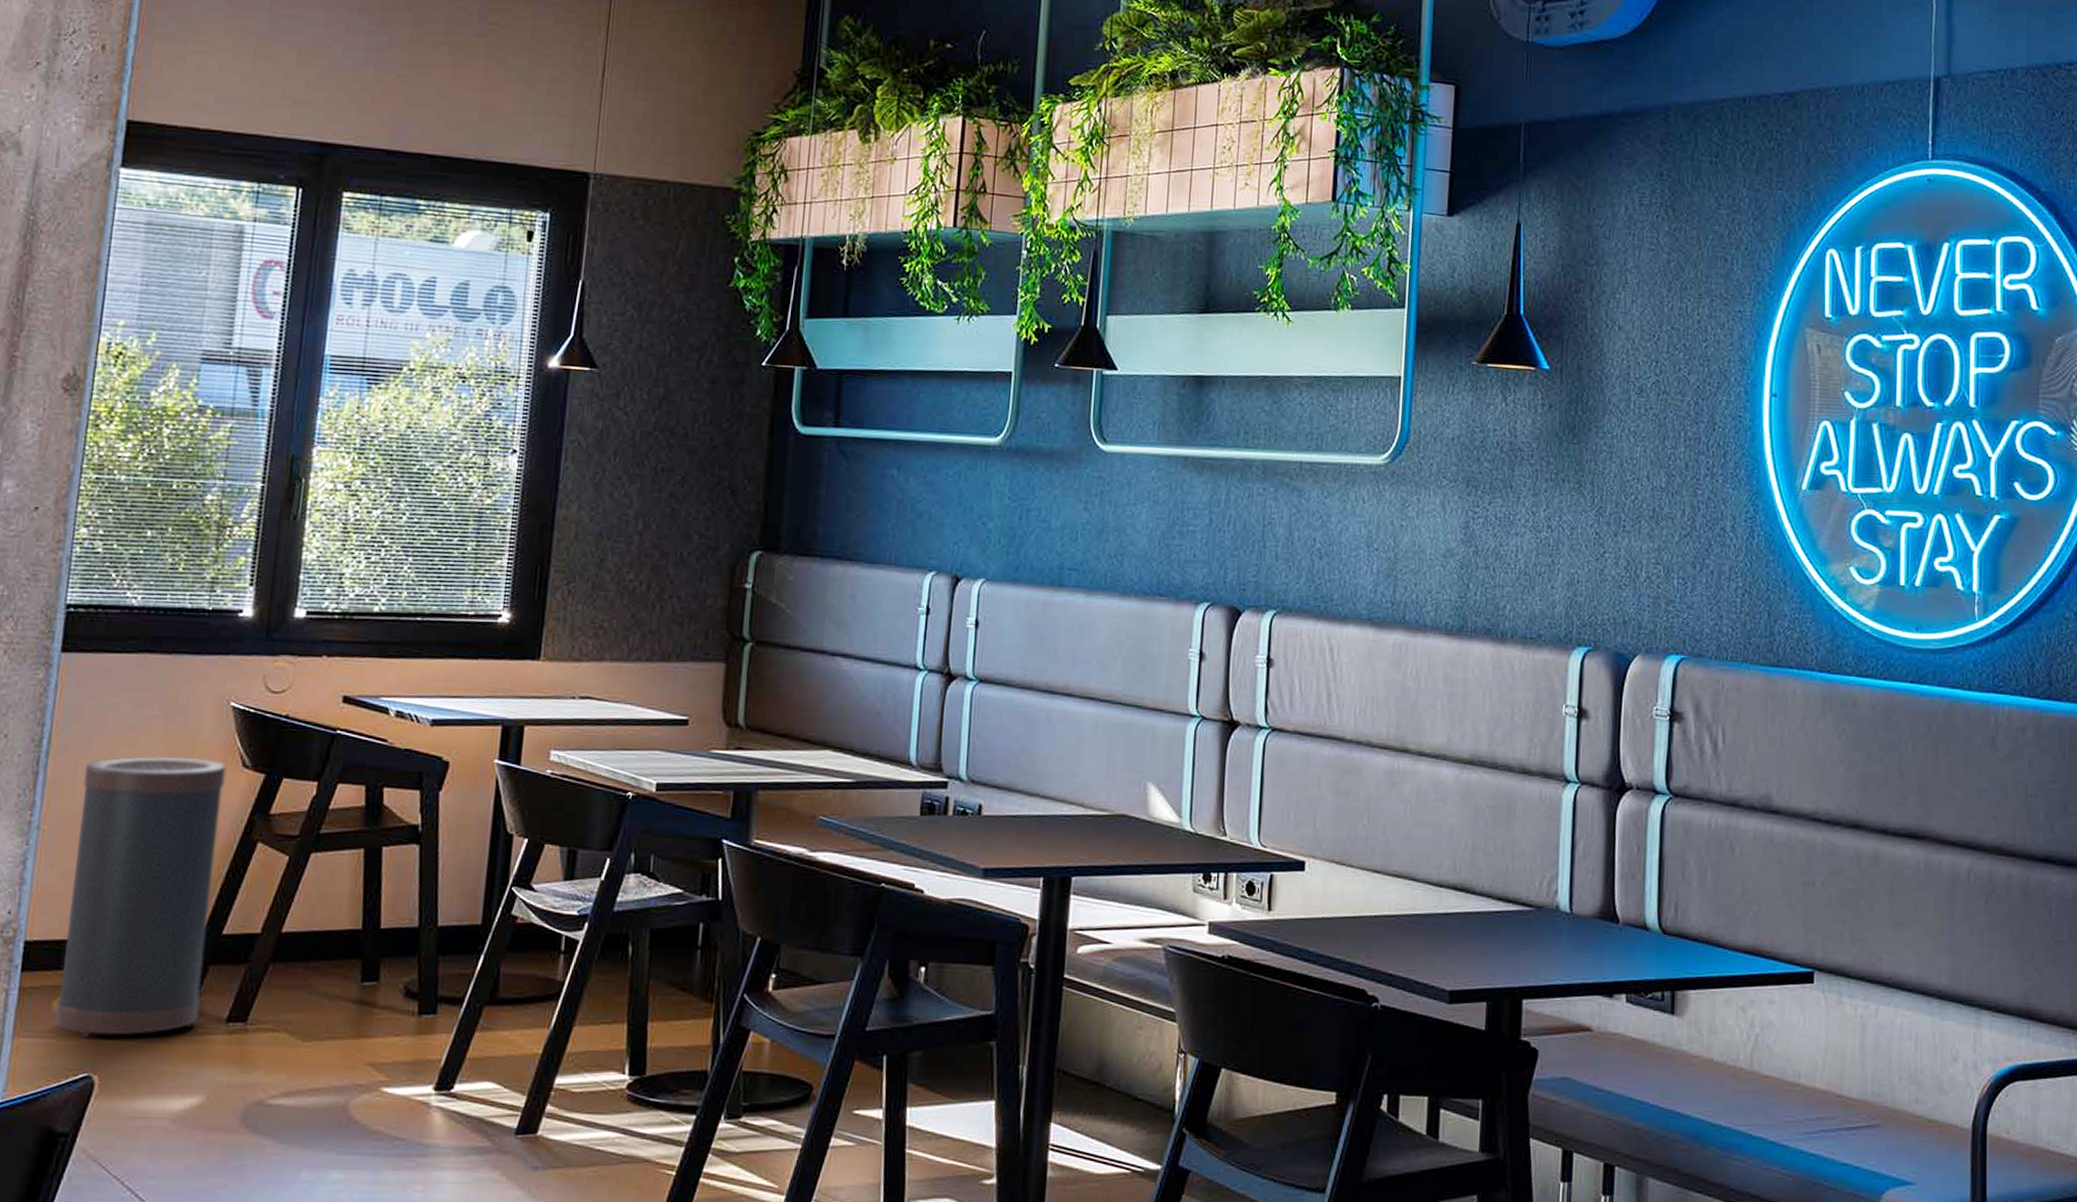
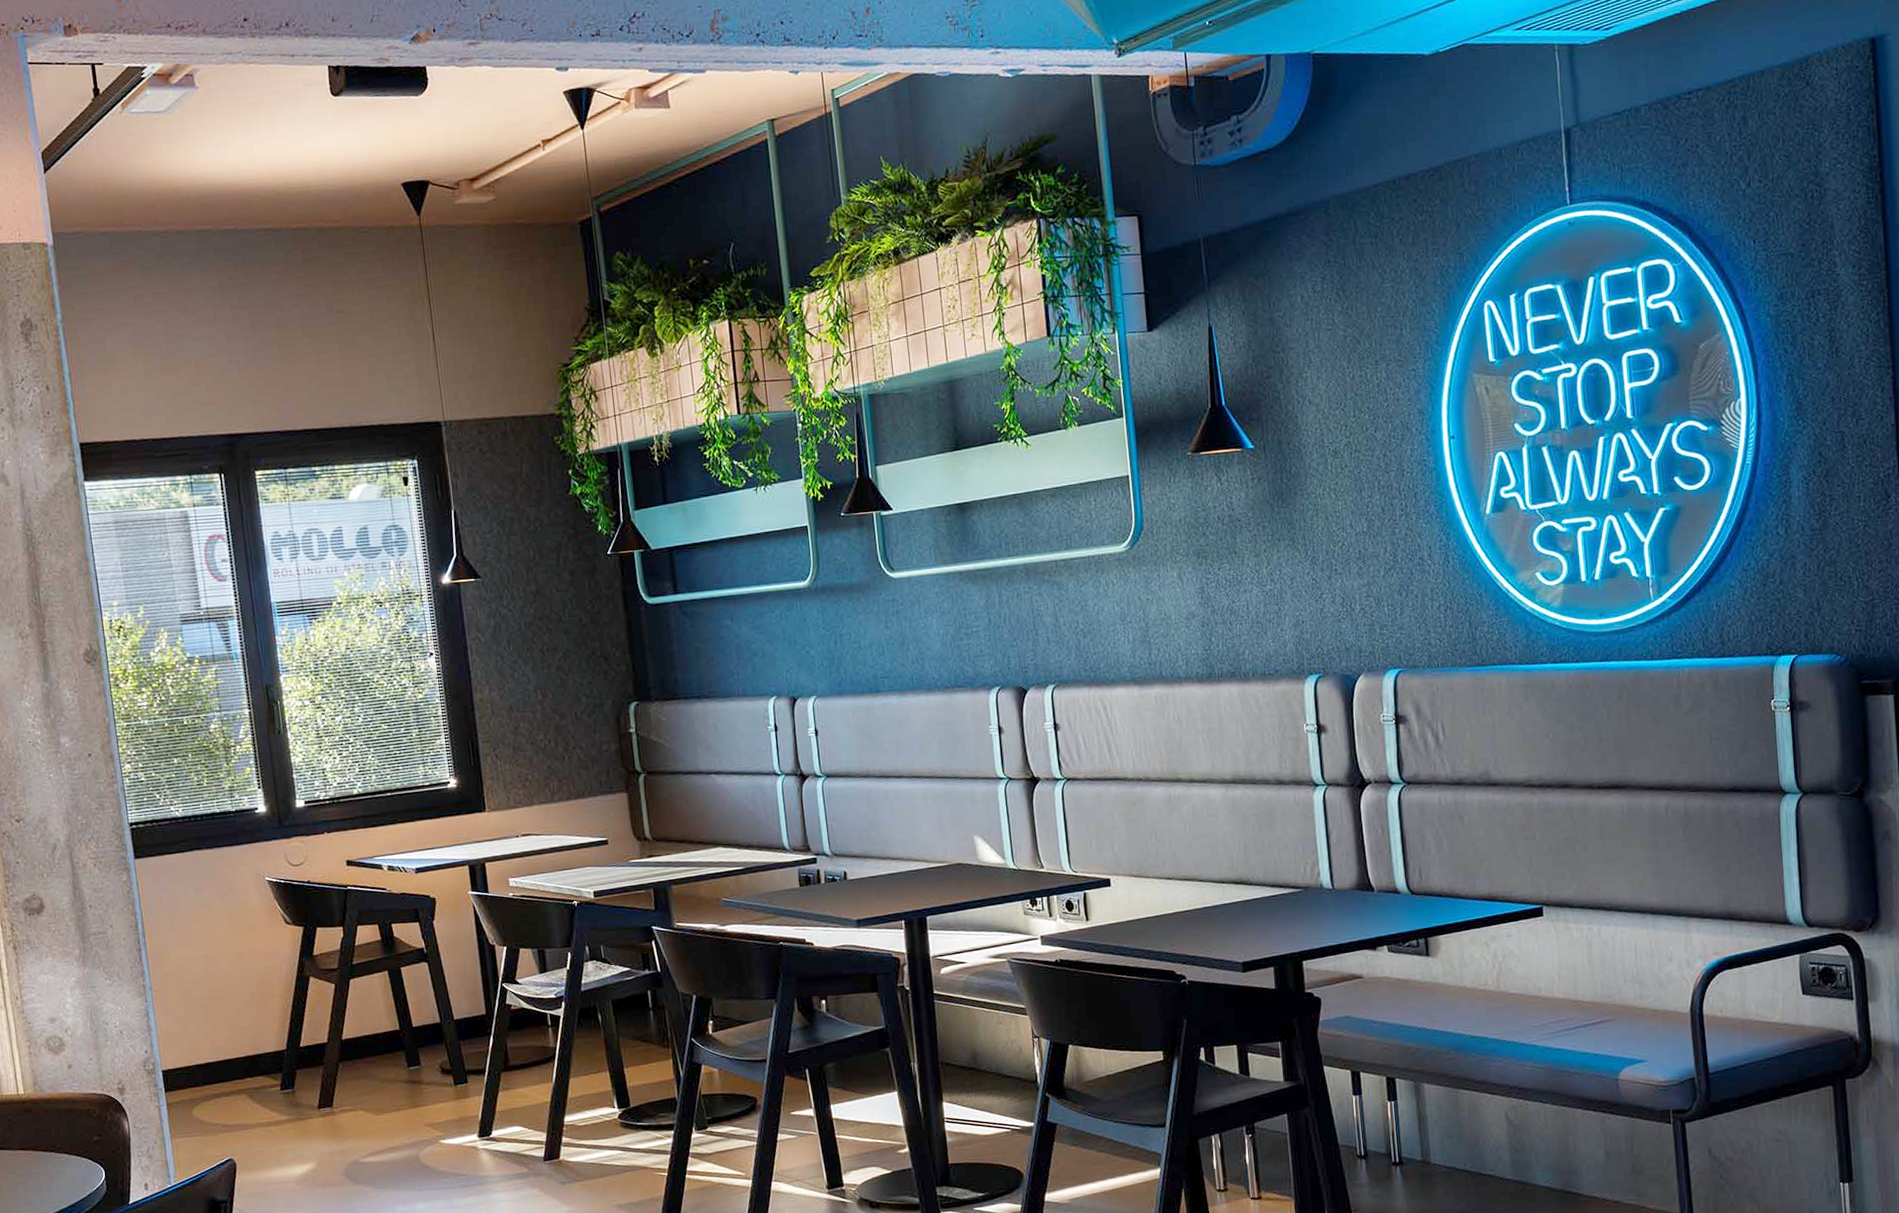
trash can: present [54,756,227,1039] -> none [173,922,298,1134]

